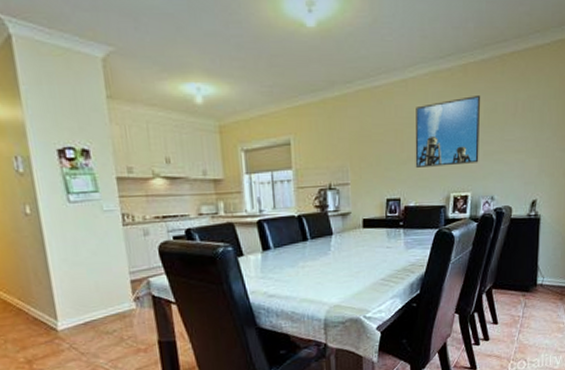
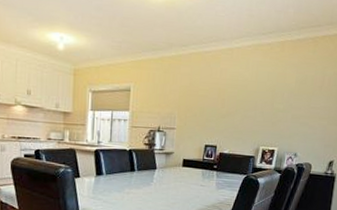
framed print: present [415,94,480,168] -> none [232,67,293,124]

